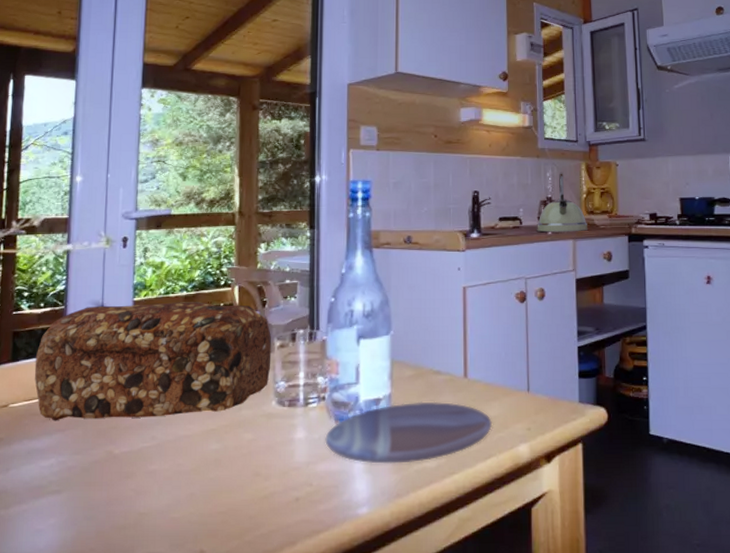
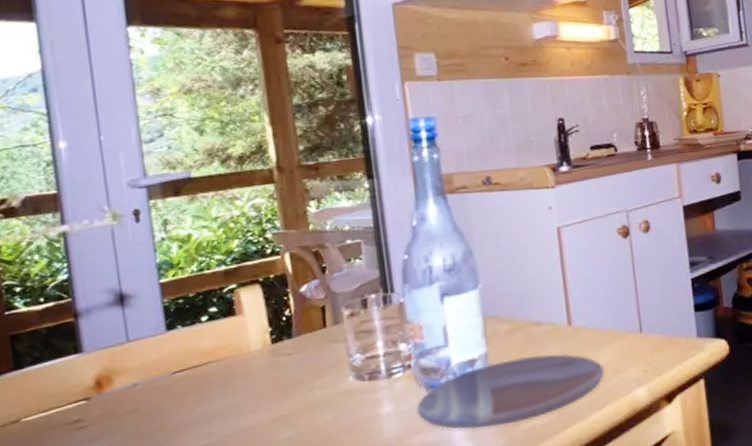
bread loaf: present [34,302,272,421] -> none [44,274,342,431]
kettle: present [537,172,589,233] -> none [634,88,693,159]

